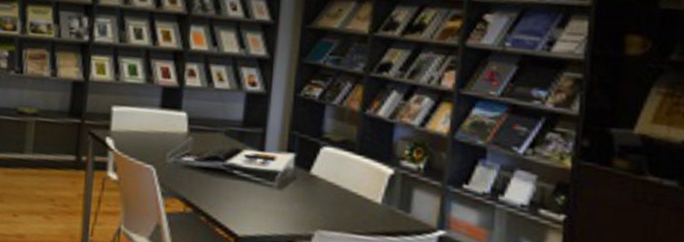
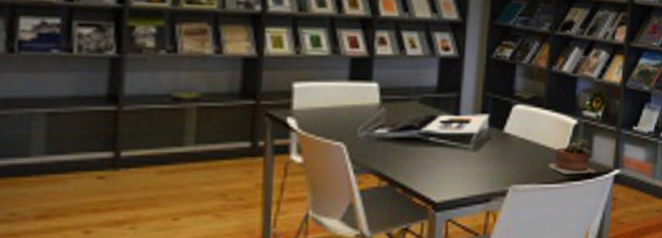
succulent plant: none [359,190,416,231] -> present [548,139,596,175]

